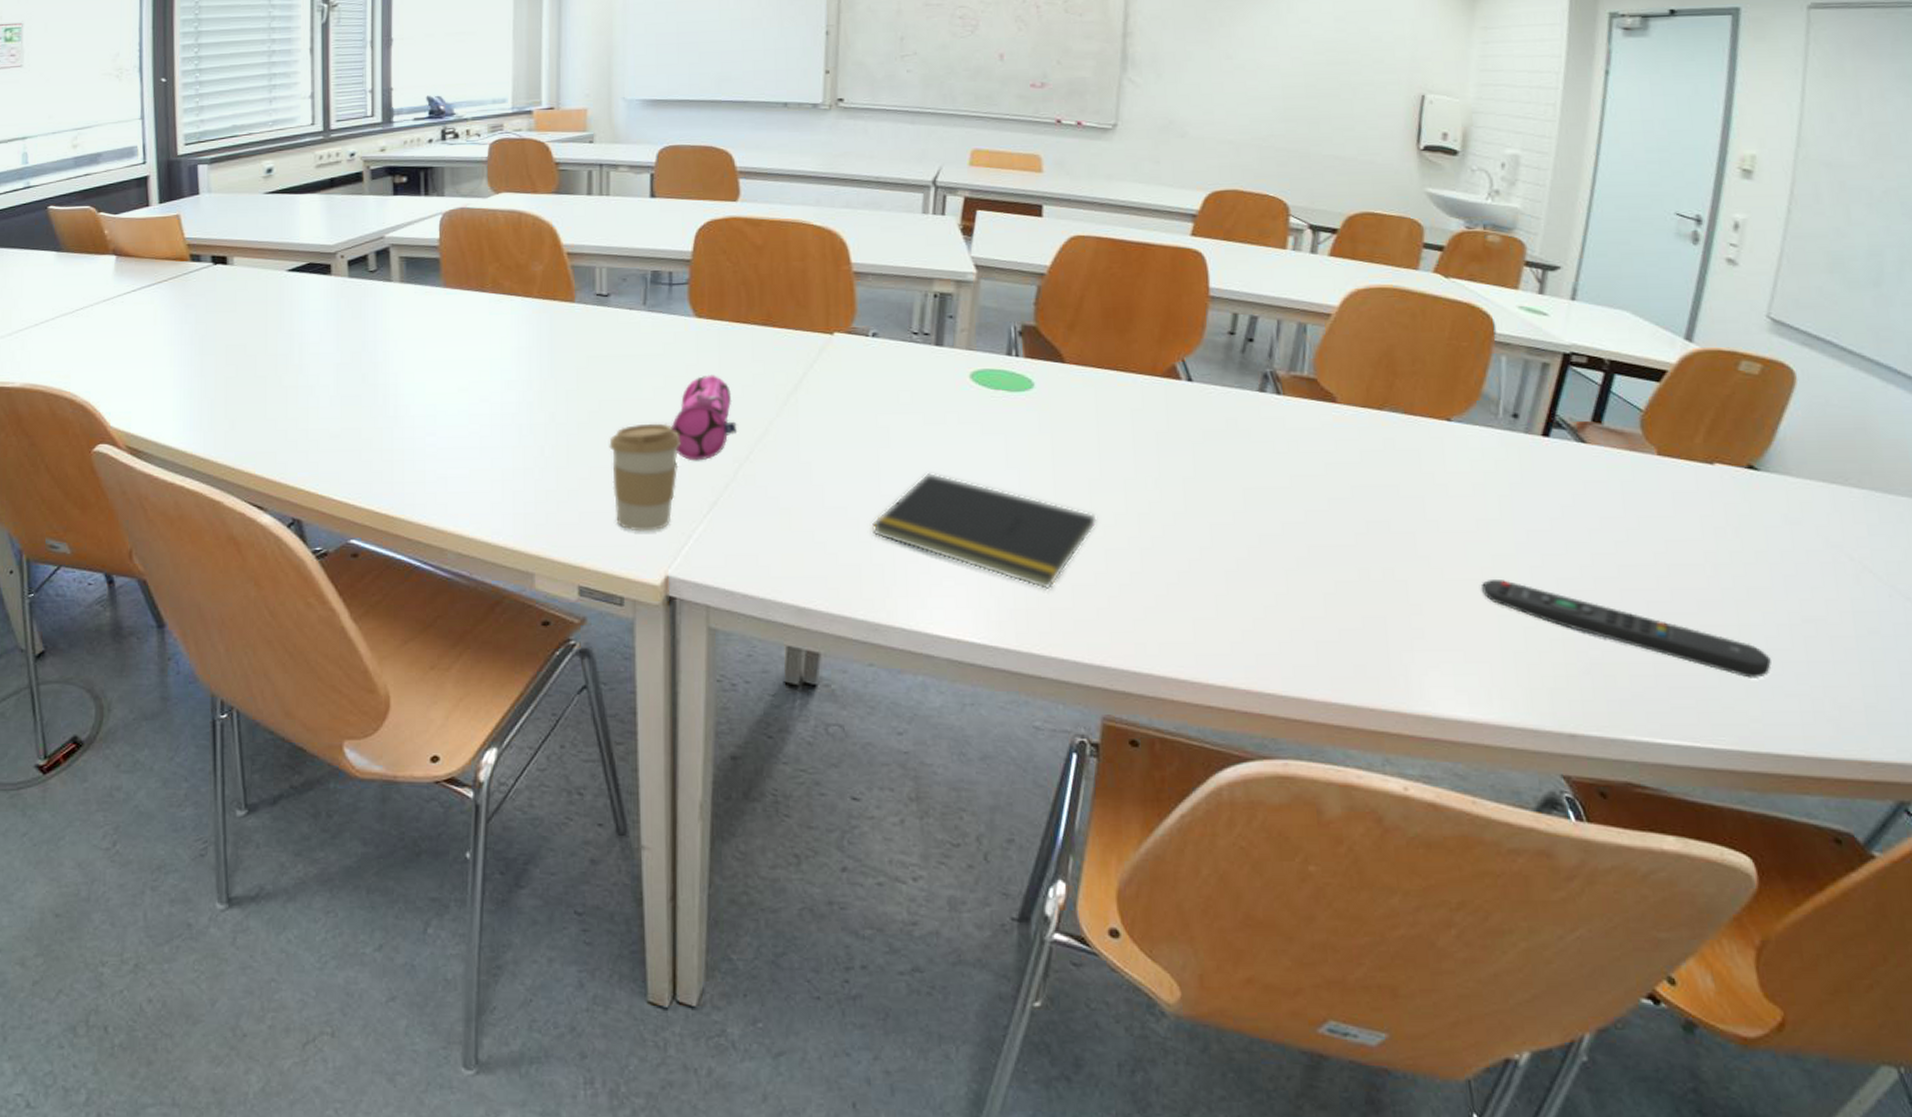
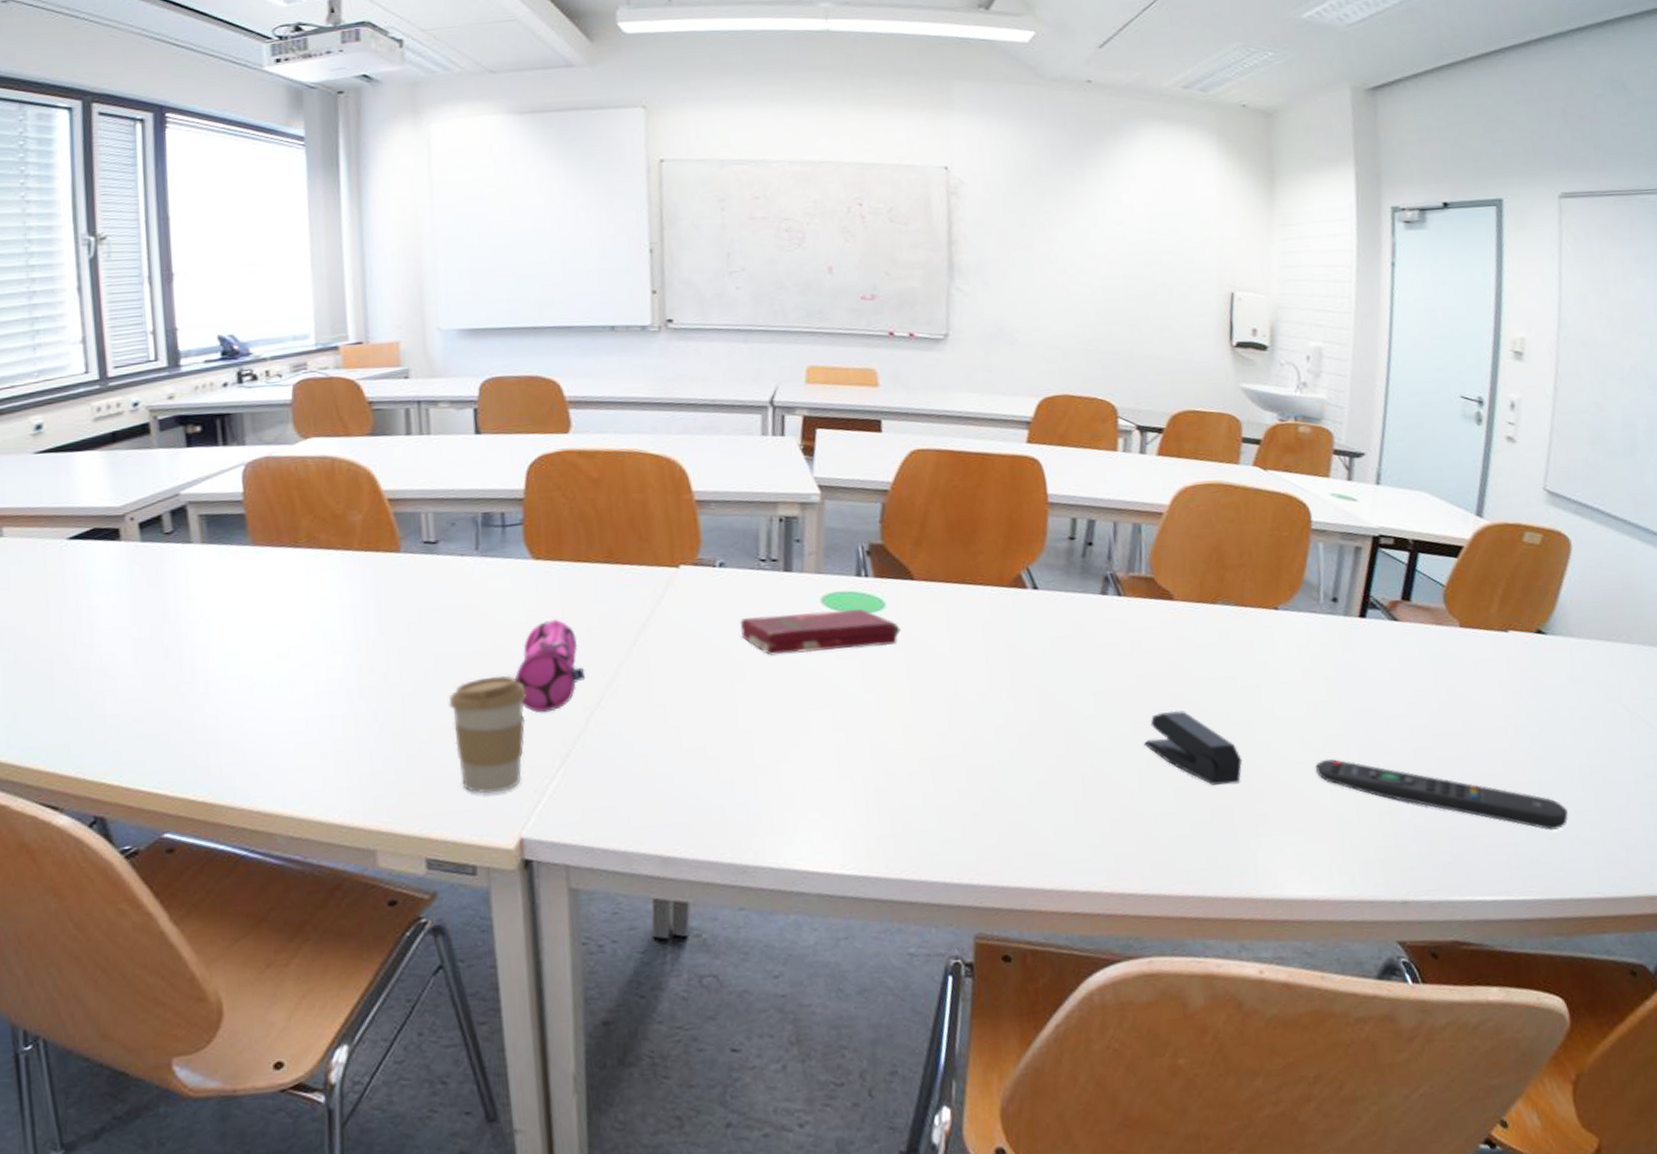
notepad: present [872,472,1097,590] -> none [733,703,956,814]
book: none [889,386,1048,426] -> present [740,608,901,656]
stapler: none [1293,514,1401,595] -> present [1143,710,1243,786]

